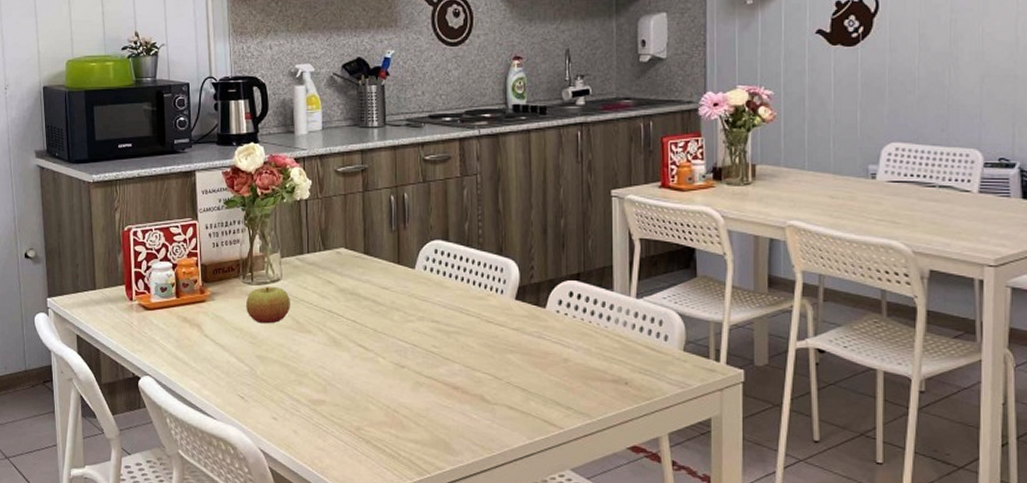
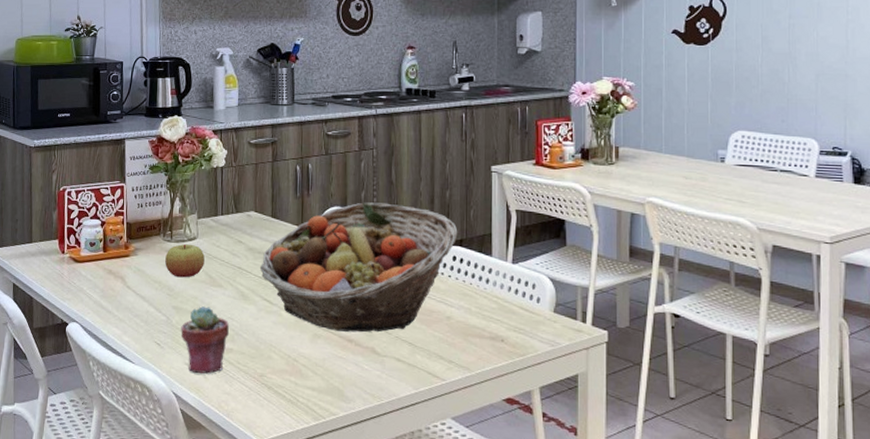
potted succulent: none [266,355,320,428] -> present [181,306,229,374]
fruit basket: none [352,234,575,379] -> present [259,202,458,333]

